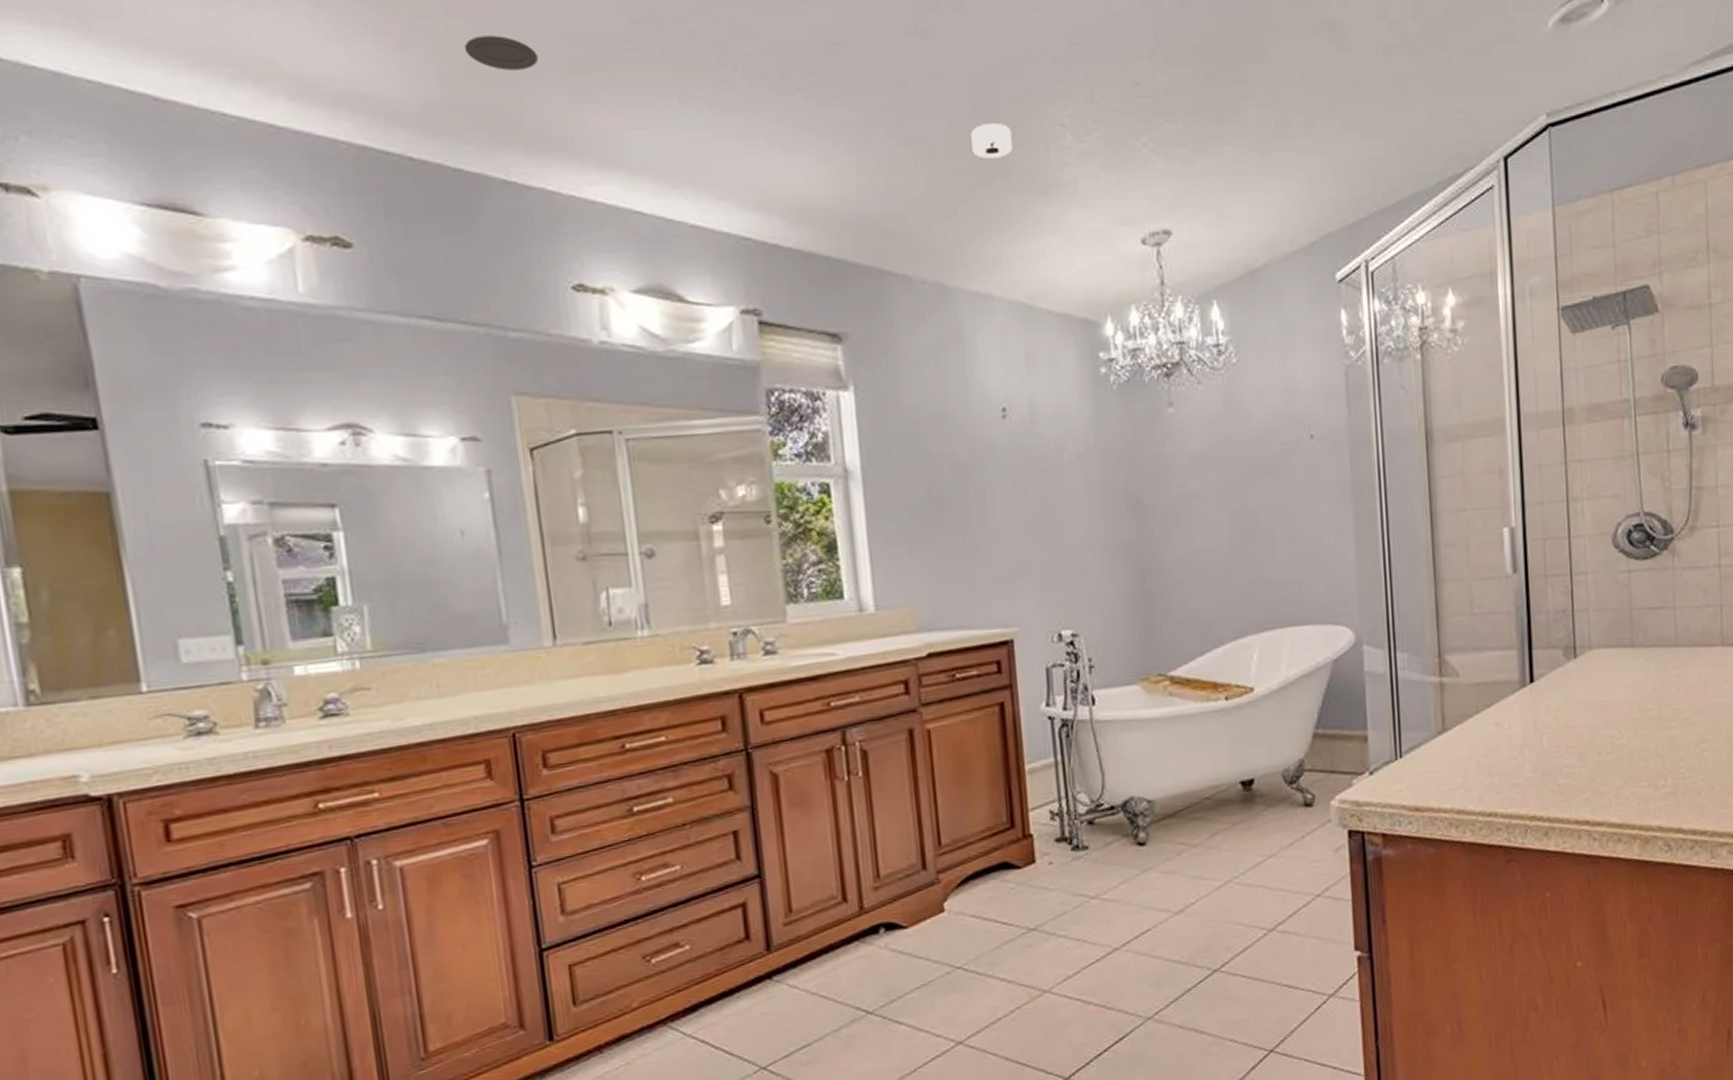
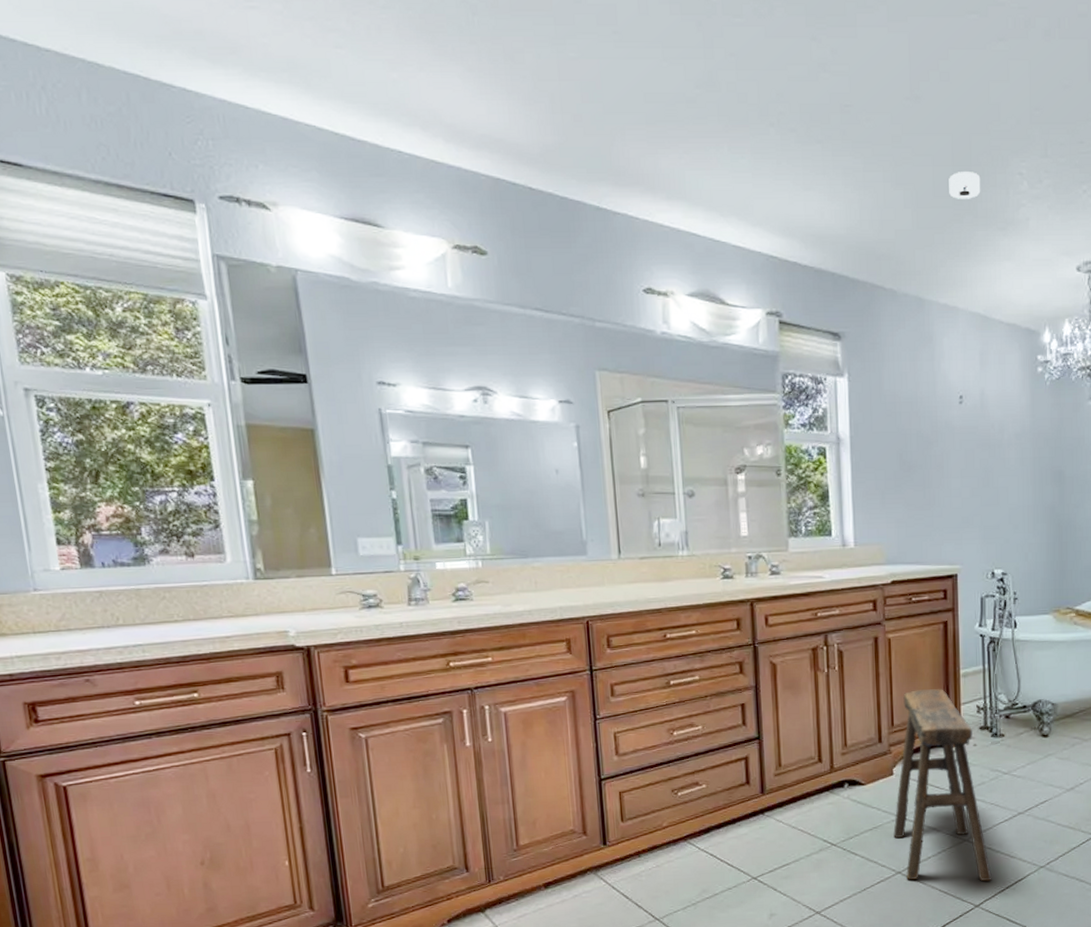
recessed light: present [464,35,539,71] -> none [572,95,627,122]
stool: none [949,792,1085,1051] -> present [893,689,992,882]

